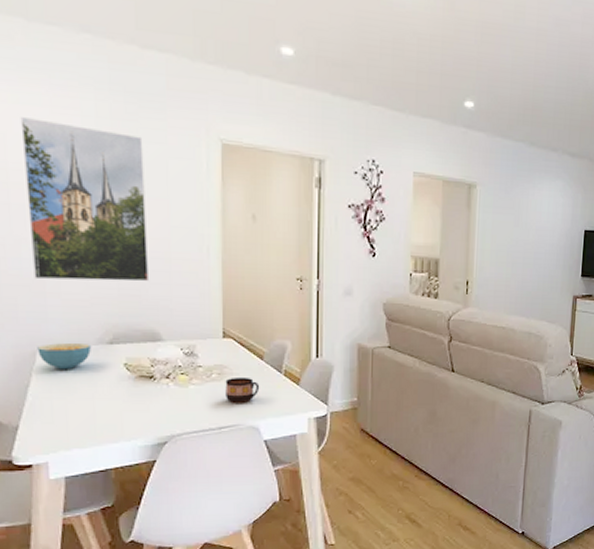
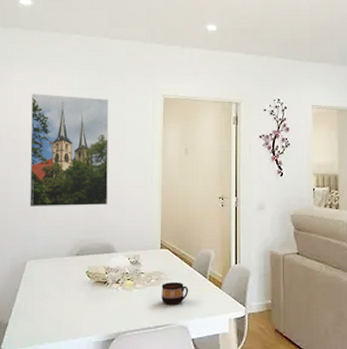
cereal bowl: present [37,343,91,369] -> none [26,256,63,276]

